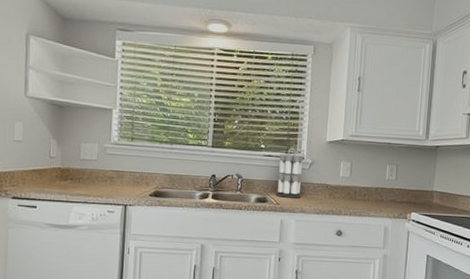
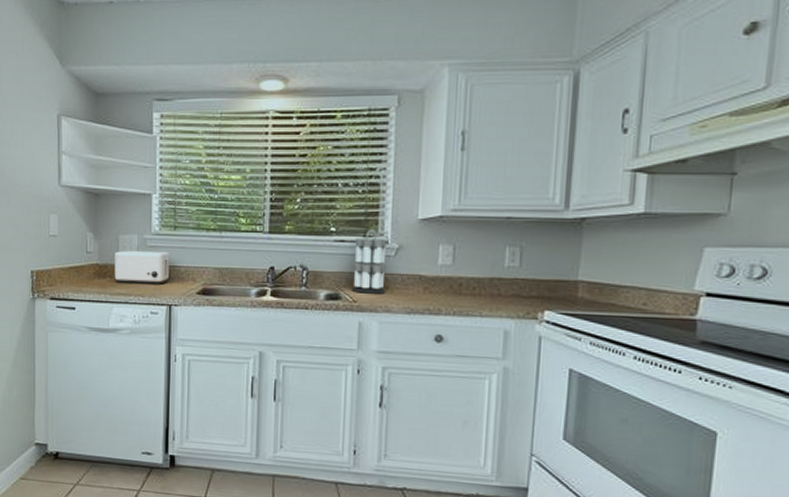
toaster: none [75,156,127,187] -> present [114,250,171,285]

